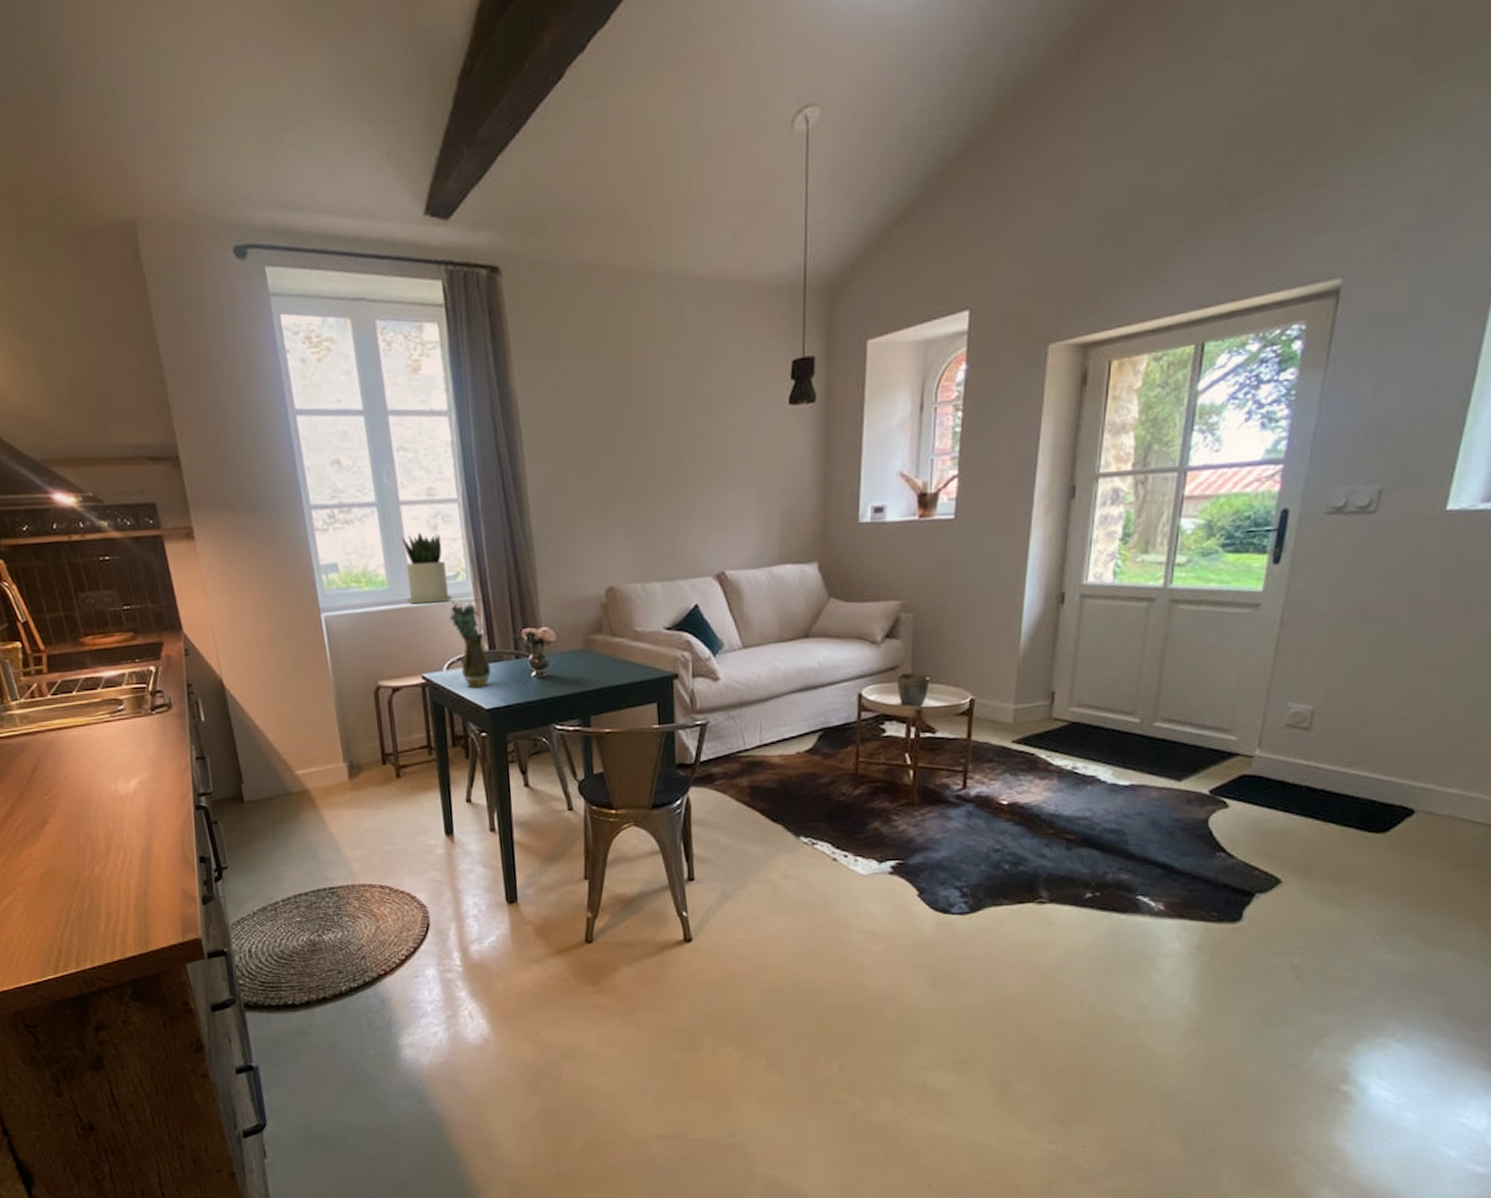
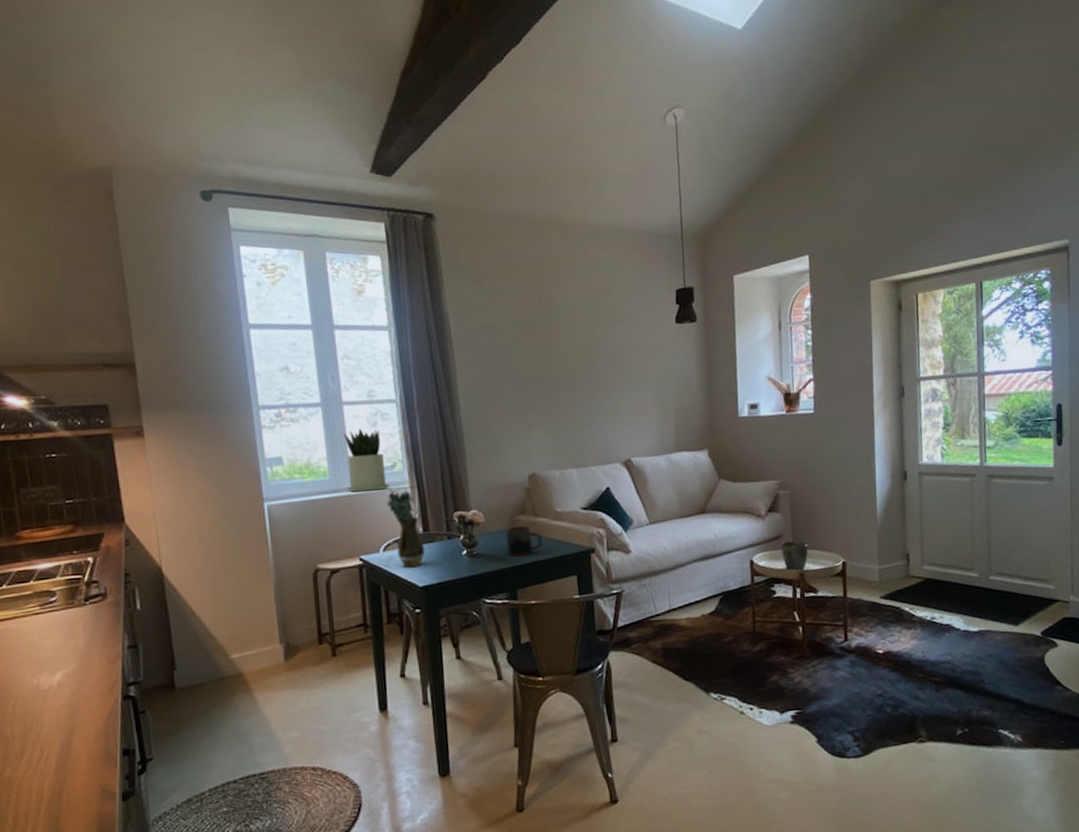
mug: none [579,645,620,681] -> present [506,524,542,558]

